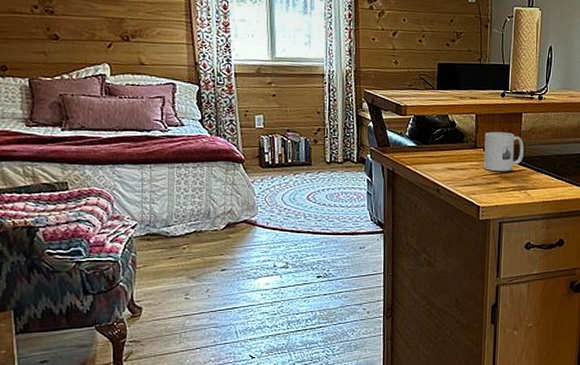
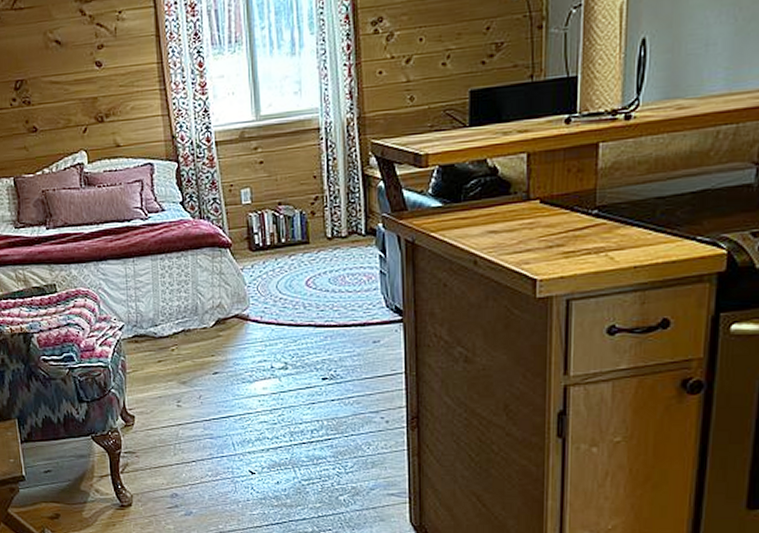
mug: present [484,132,524,171] -> none [541,173,602,229]

